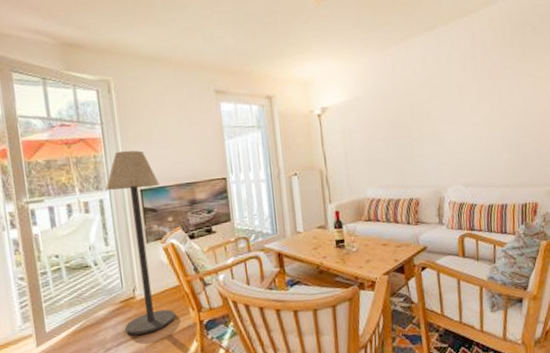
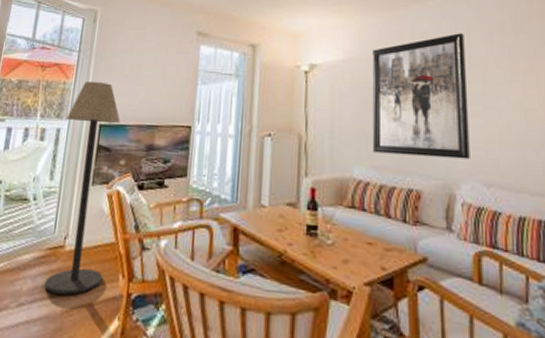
wall art: none [372,64,453,175] -> present [372,33,470,160]

